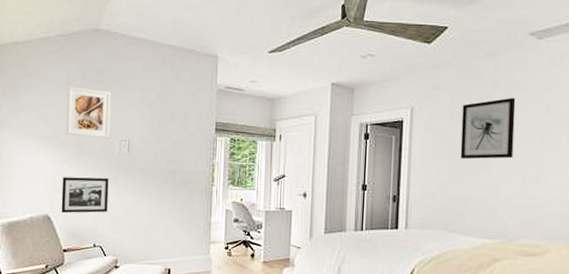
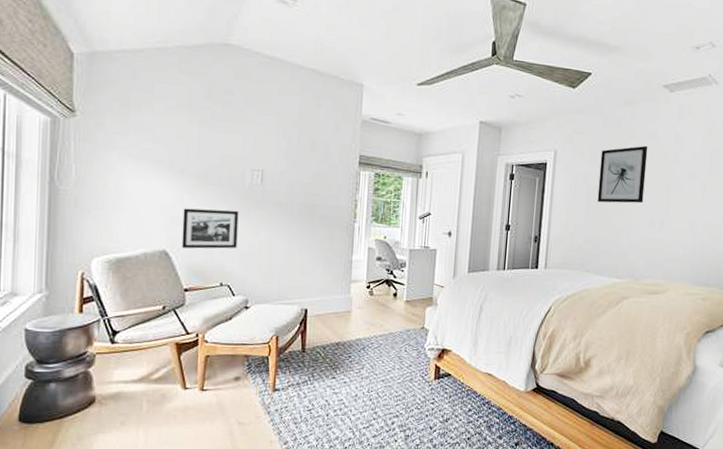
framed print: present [66,86,111,138] -> none [188,106,243,167]

